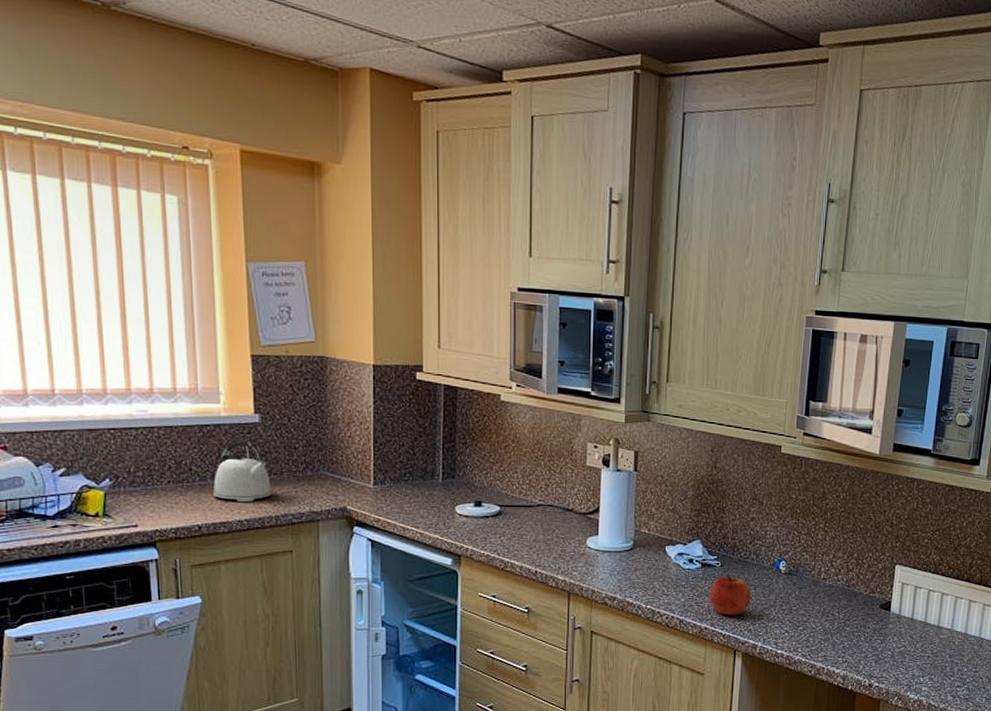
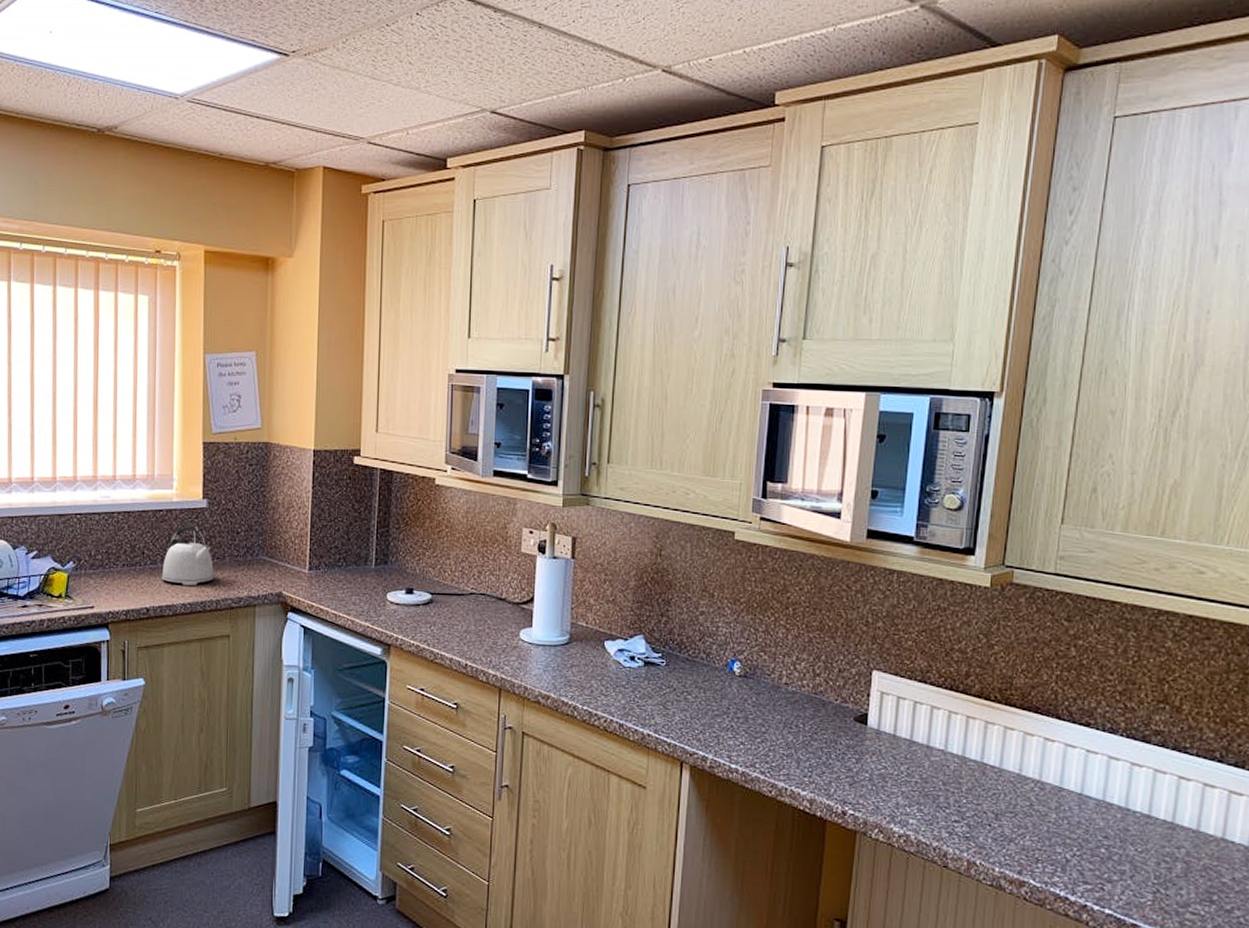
apple: present [710,575,751,616] -> none [653,675,701,722]

